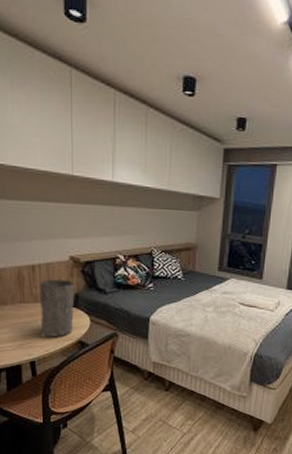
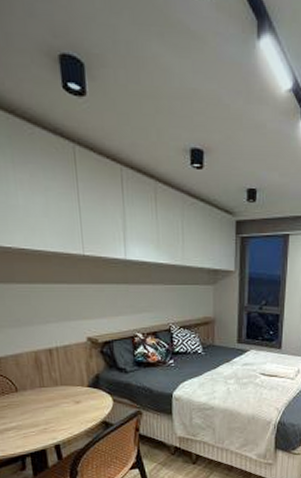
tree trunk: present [40,279,75,337] -> none [58,361,96,419]

